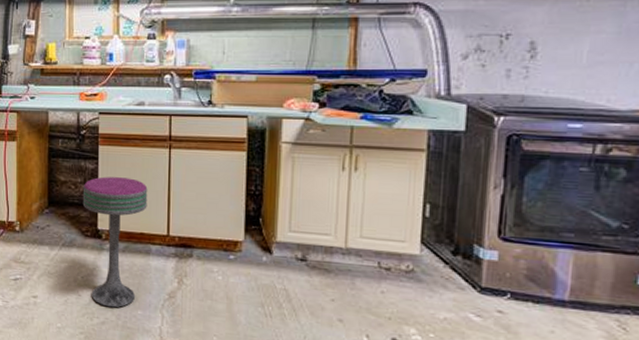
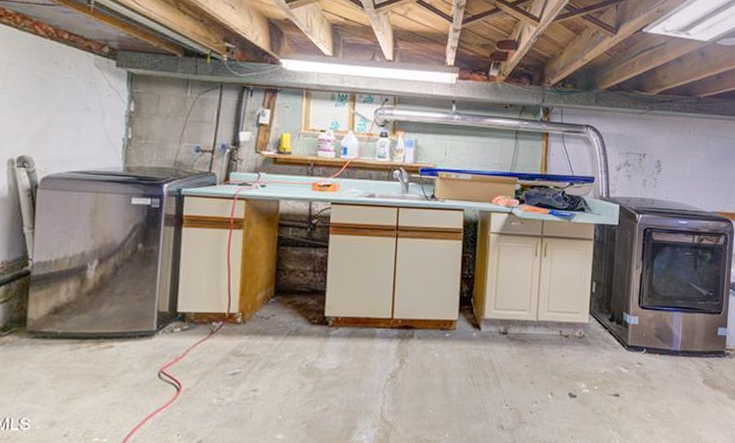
bar stool: present [82,176,148,308] -> none [310,264,375,393]

